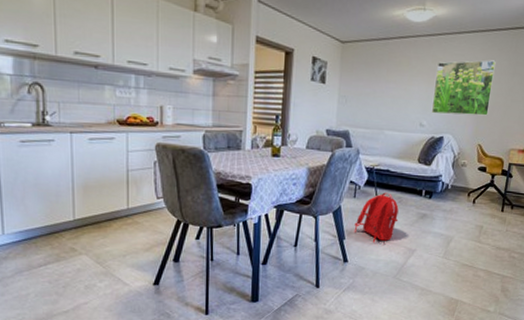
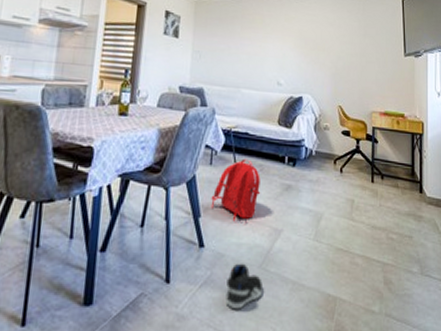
sneaker: none [365,274,397,307] -> present [225,263,264,310]
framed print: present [431,60,496,116] -> none [288,20,346,76]

